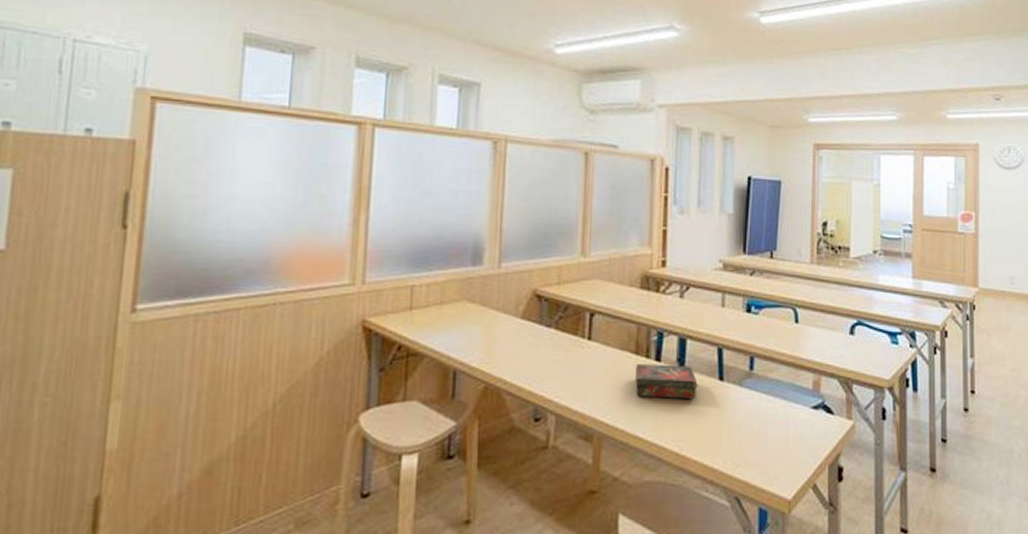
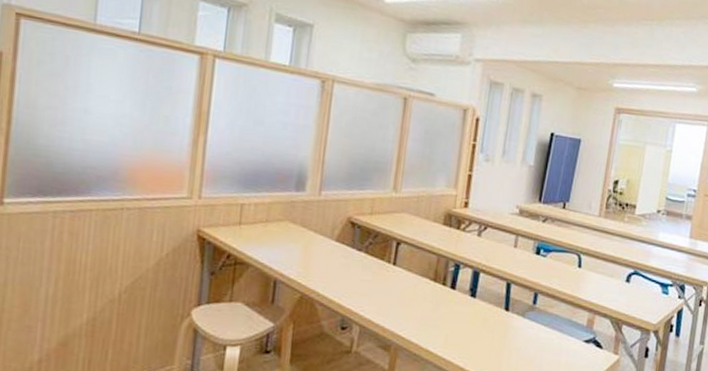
book: present [635,363,698,398] -> none [430,289,486,324]

